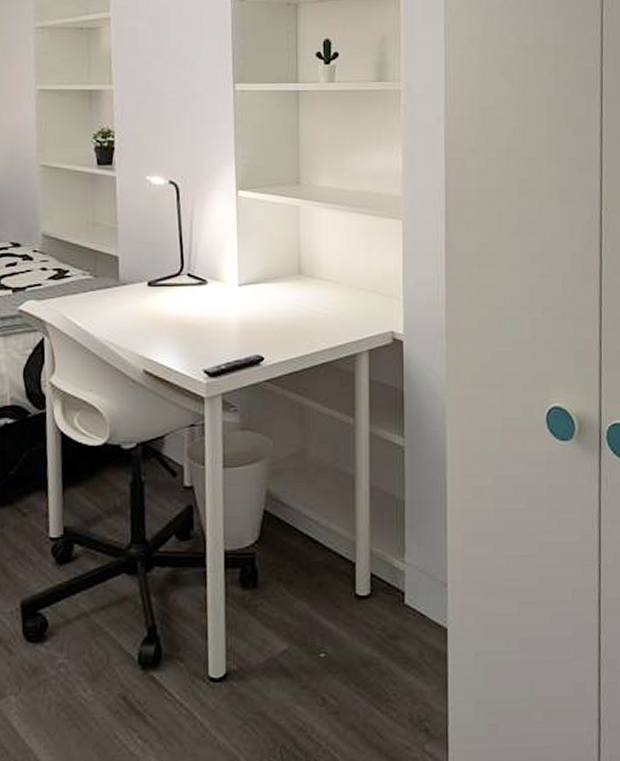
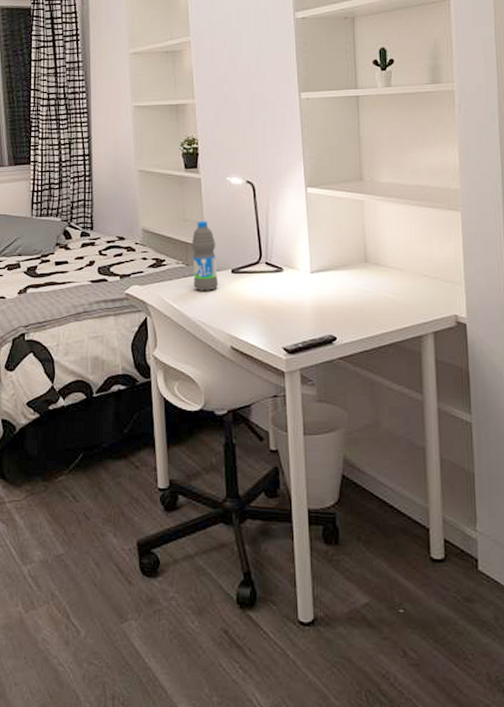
water bottle: none [101,226,132,307] -> present [191,221,219,291]

